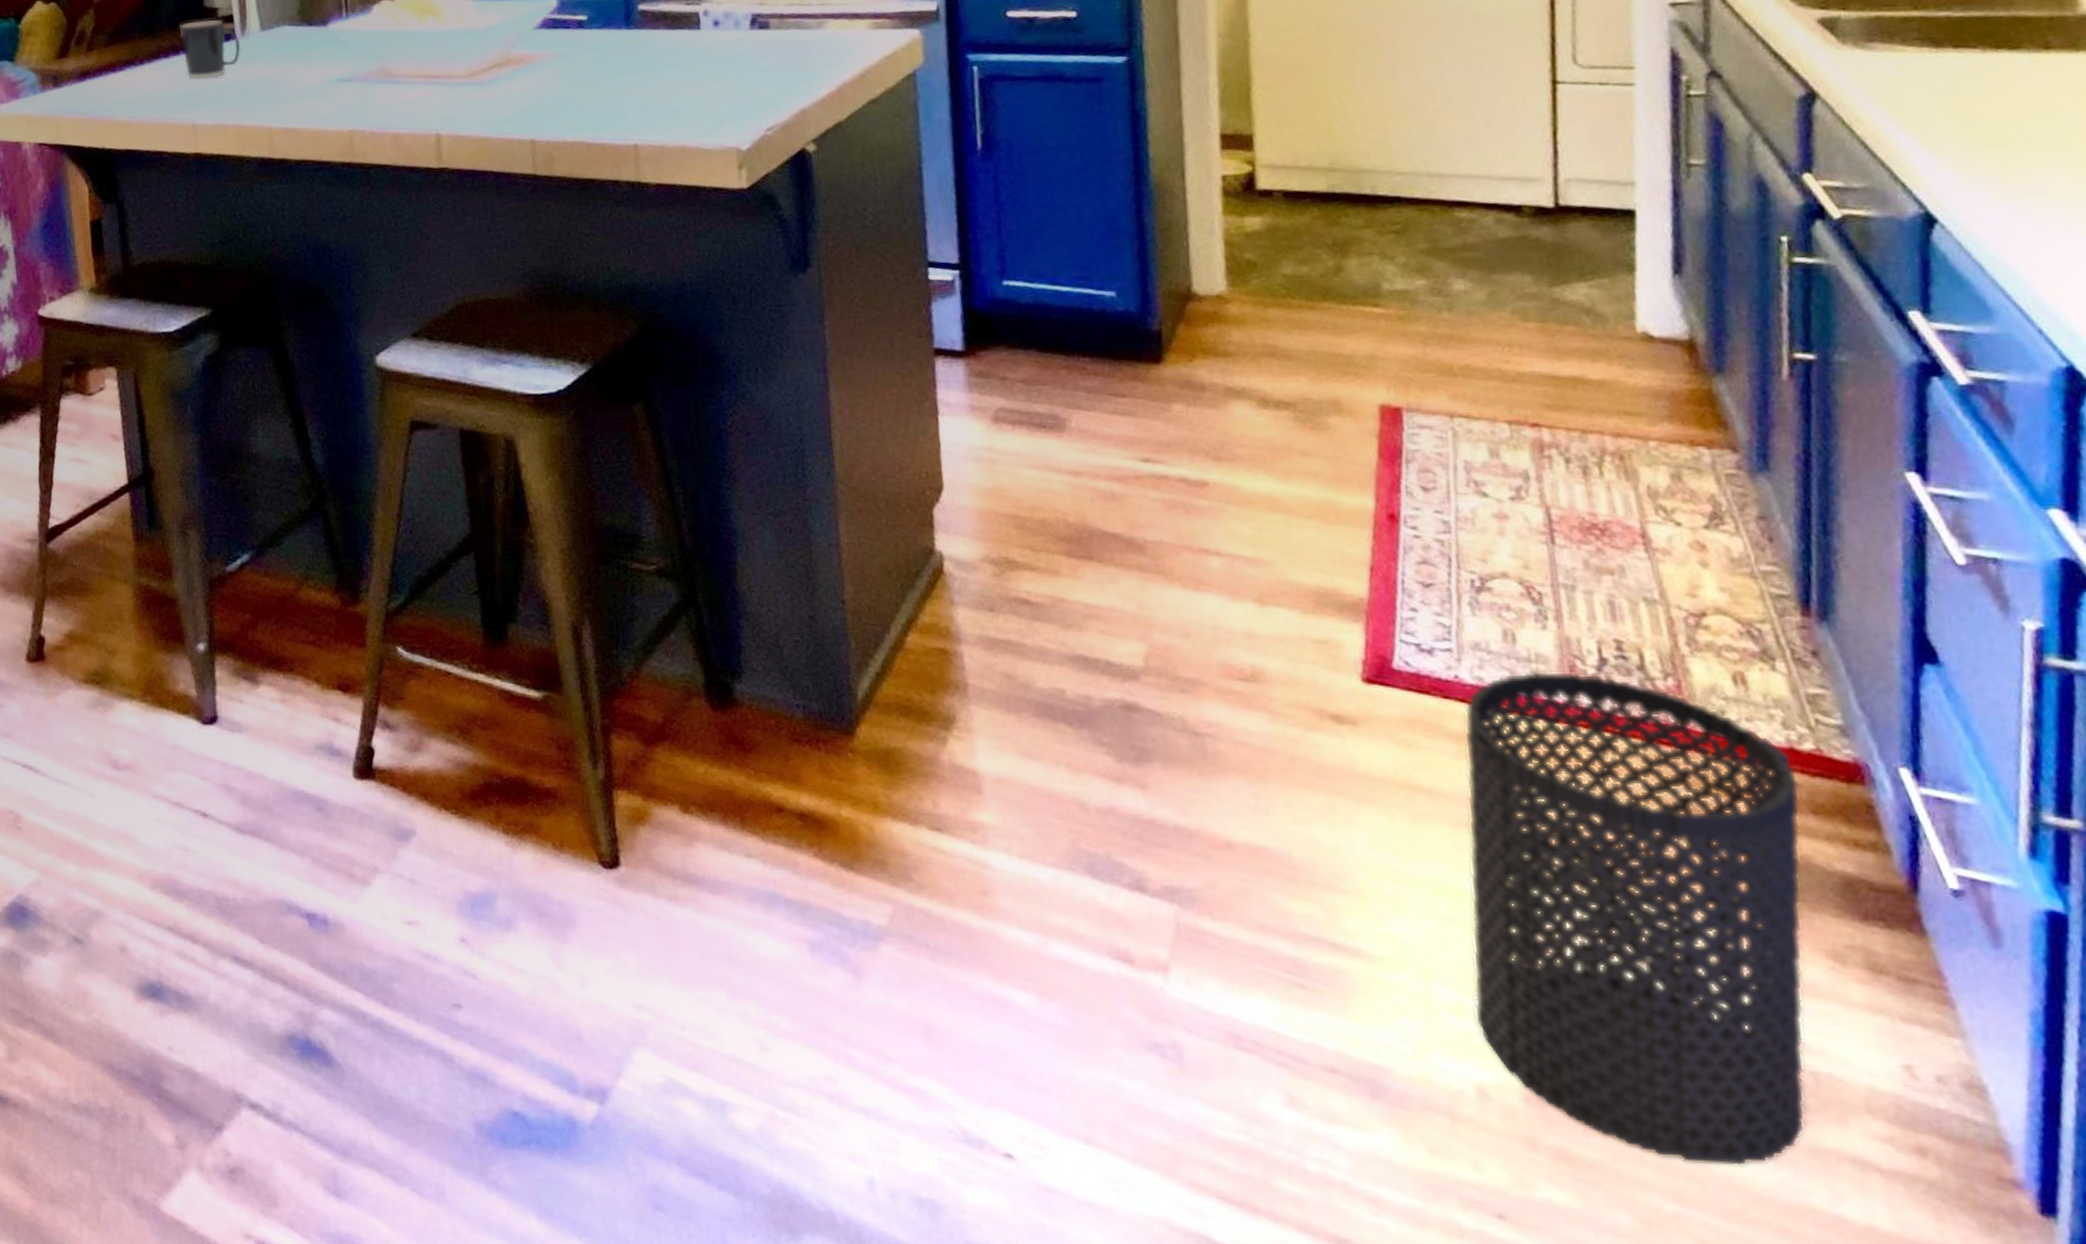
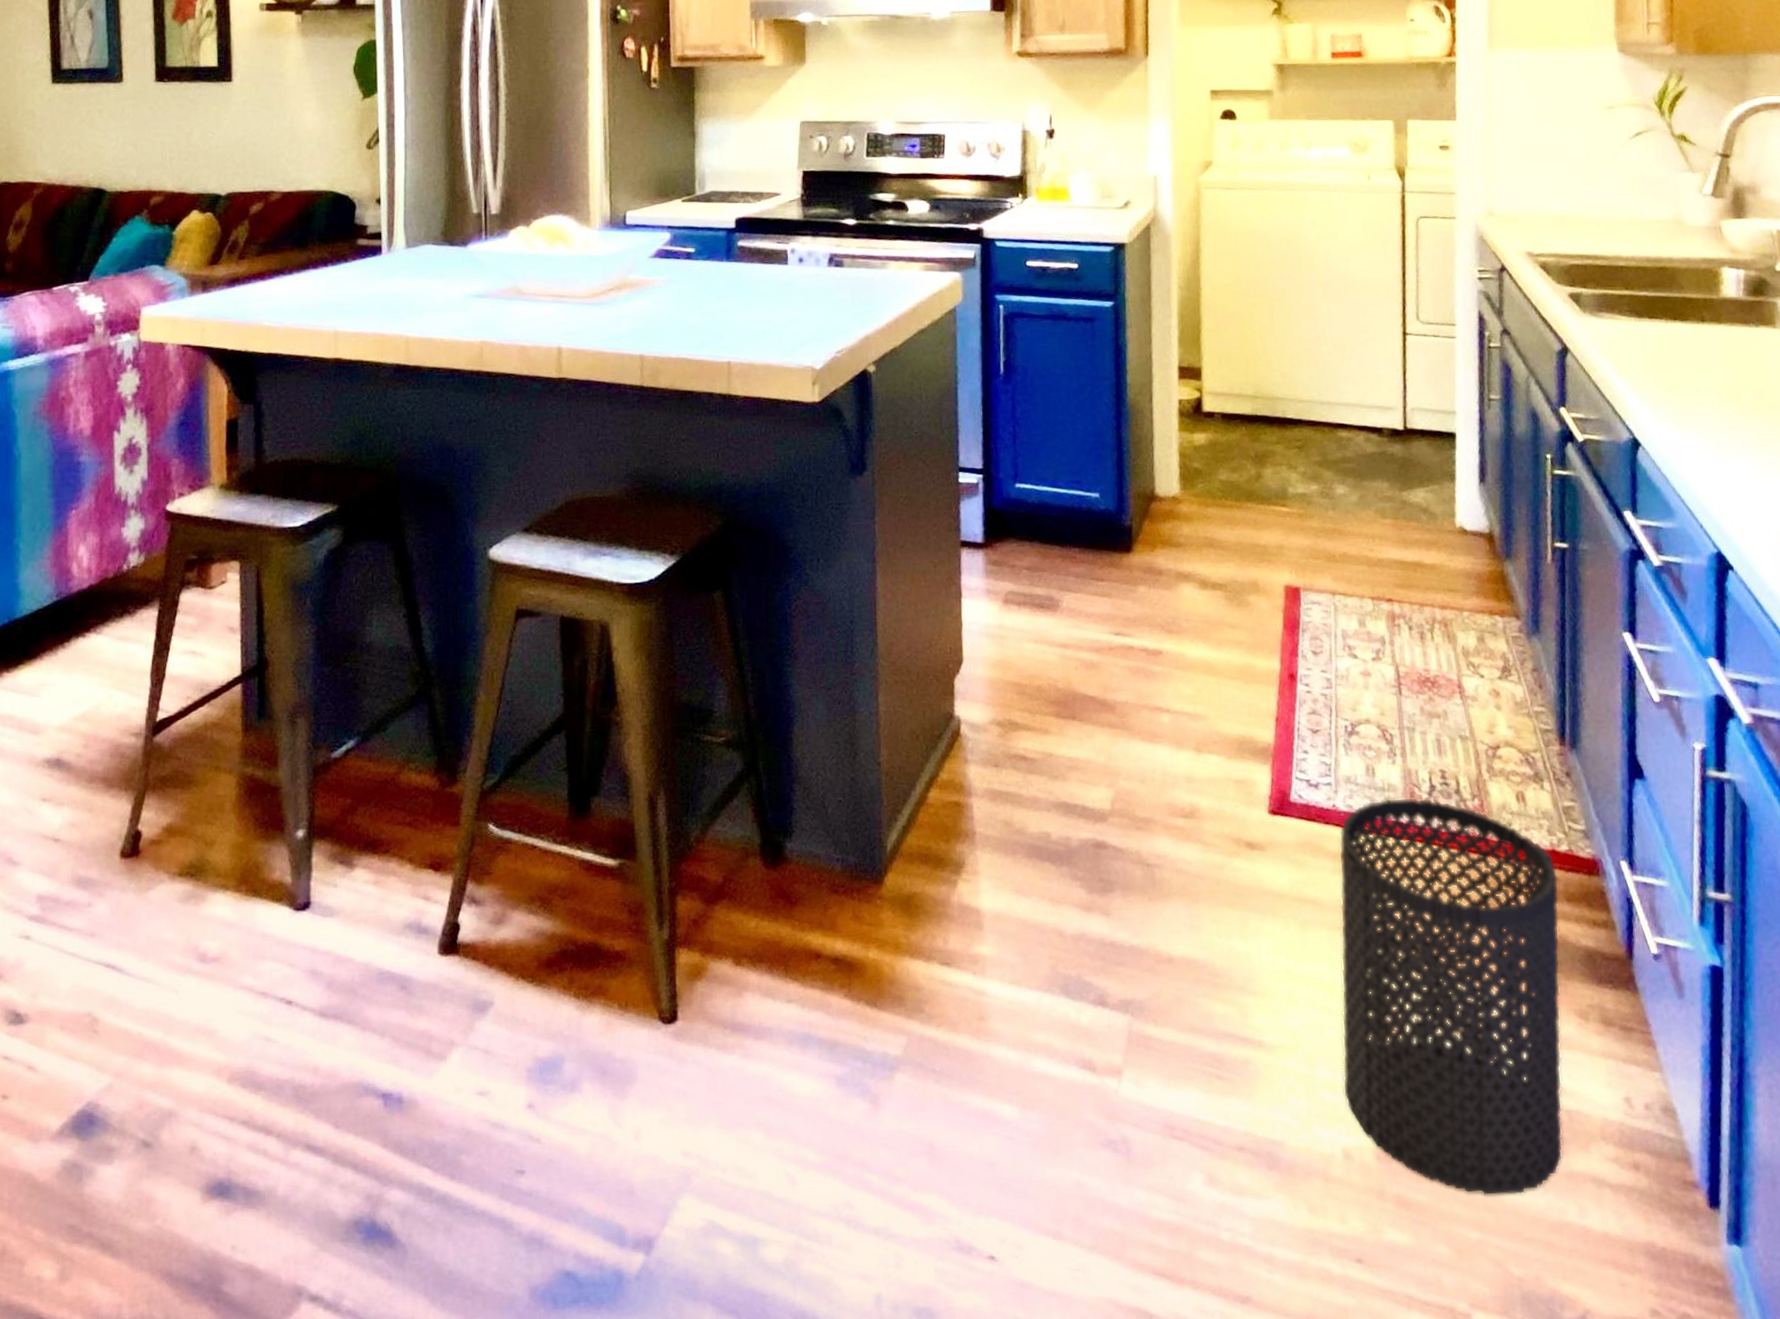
mug: present [180,19,240,80] -> none [330,235,385,291]

